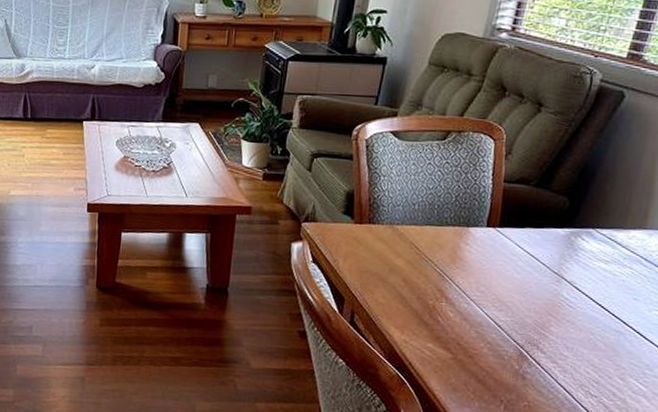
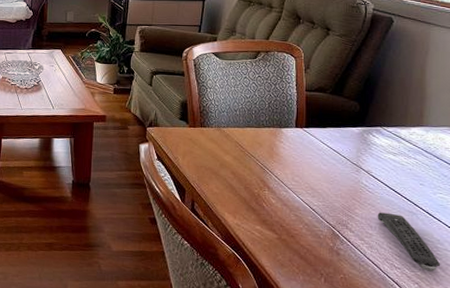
remote control: none [576,330,647,401] -> present [377,212,441,271]

